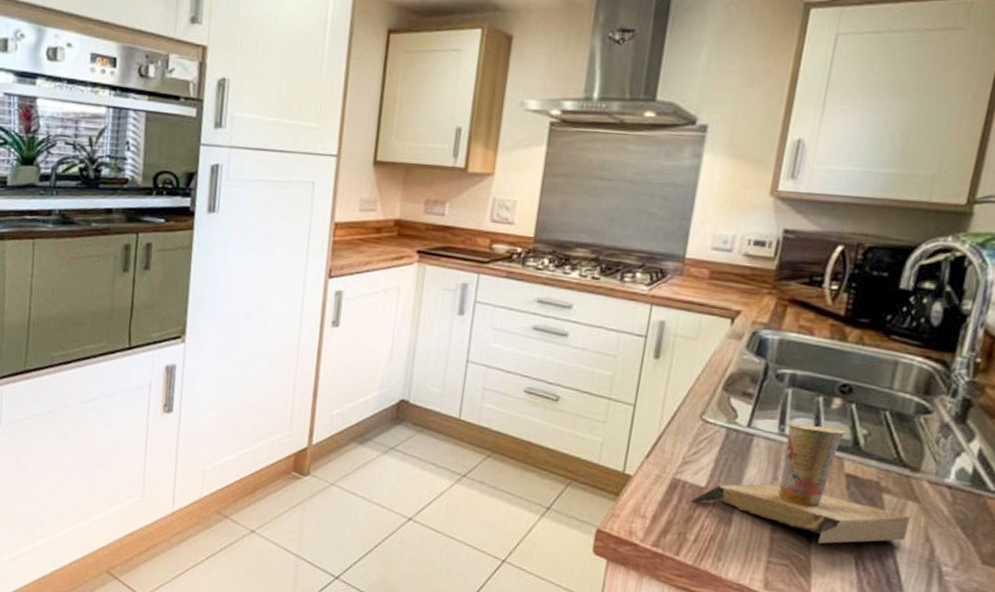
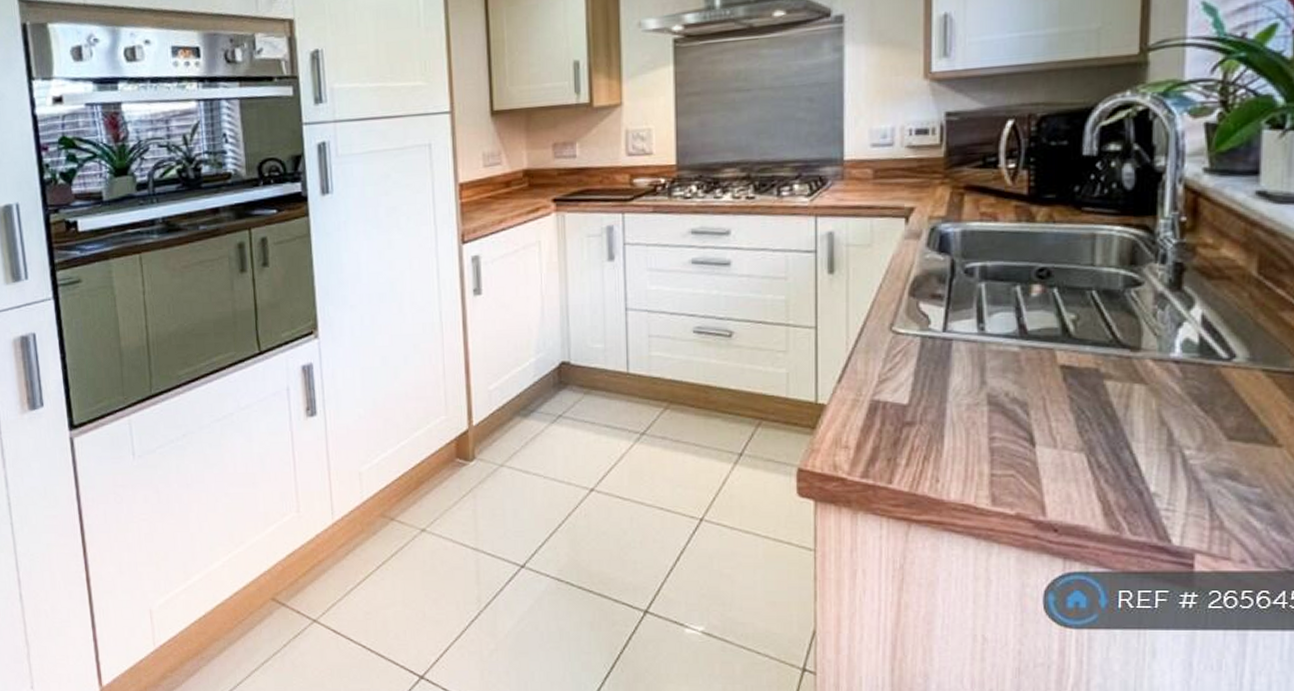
cup: present [690,422,910,544] -> none [895,318,1139,446]

